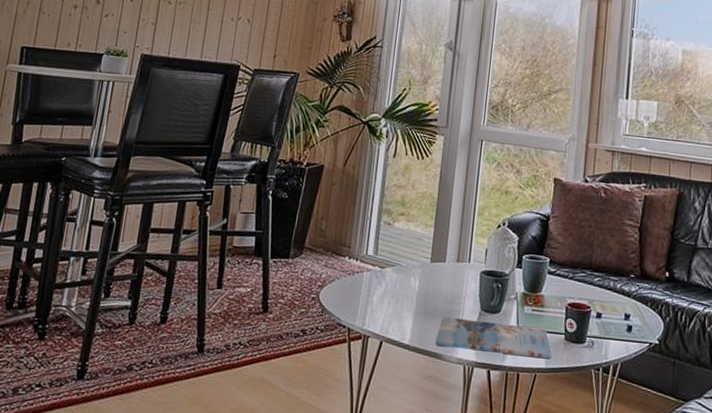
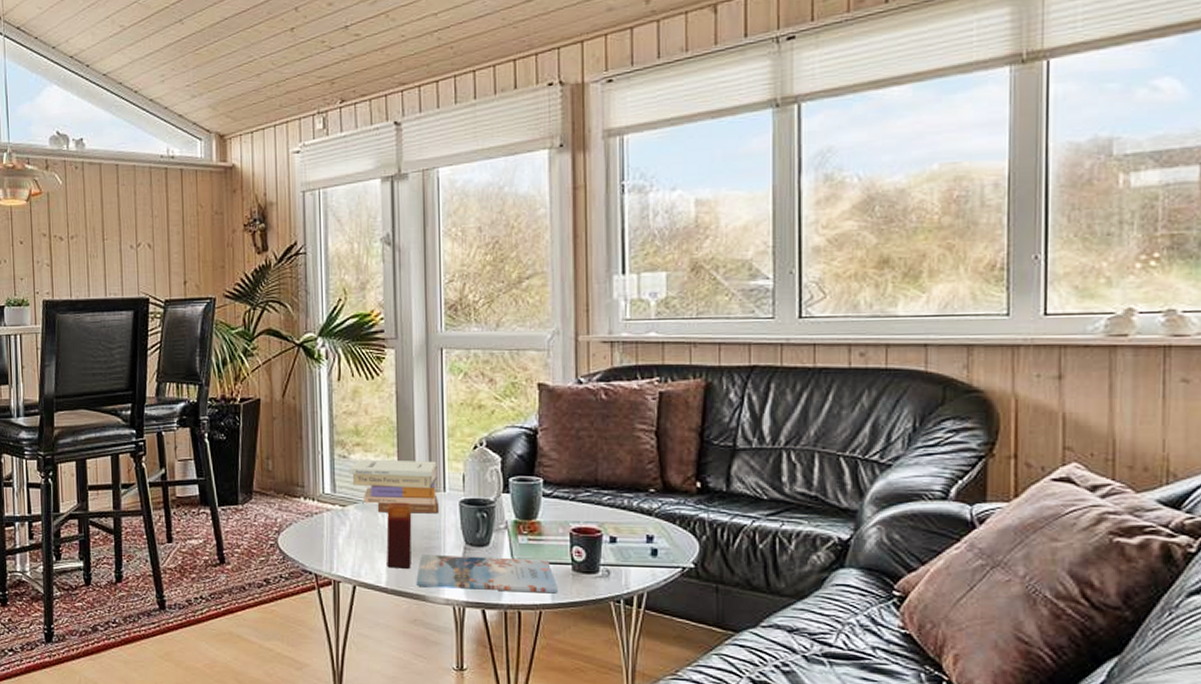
books: none [391,227,466,282] -> present [349,459,440,514]
candle: none [412,267,441,329] -> present [386,502,412,569]

